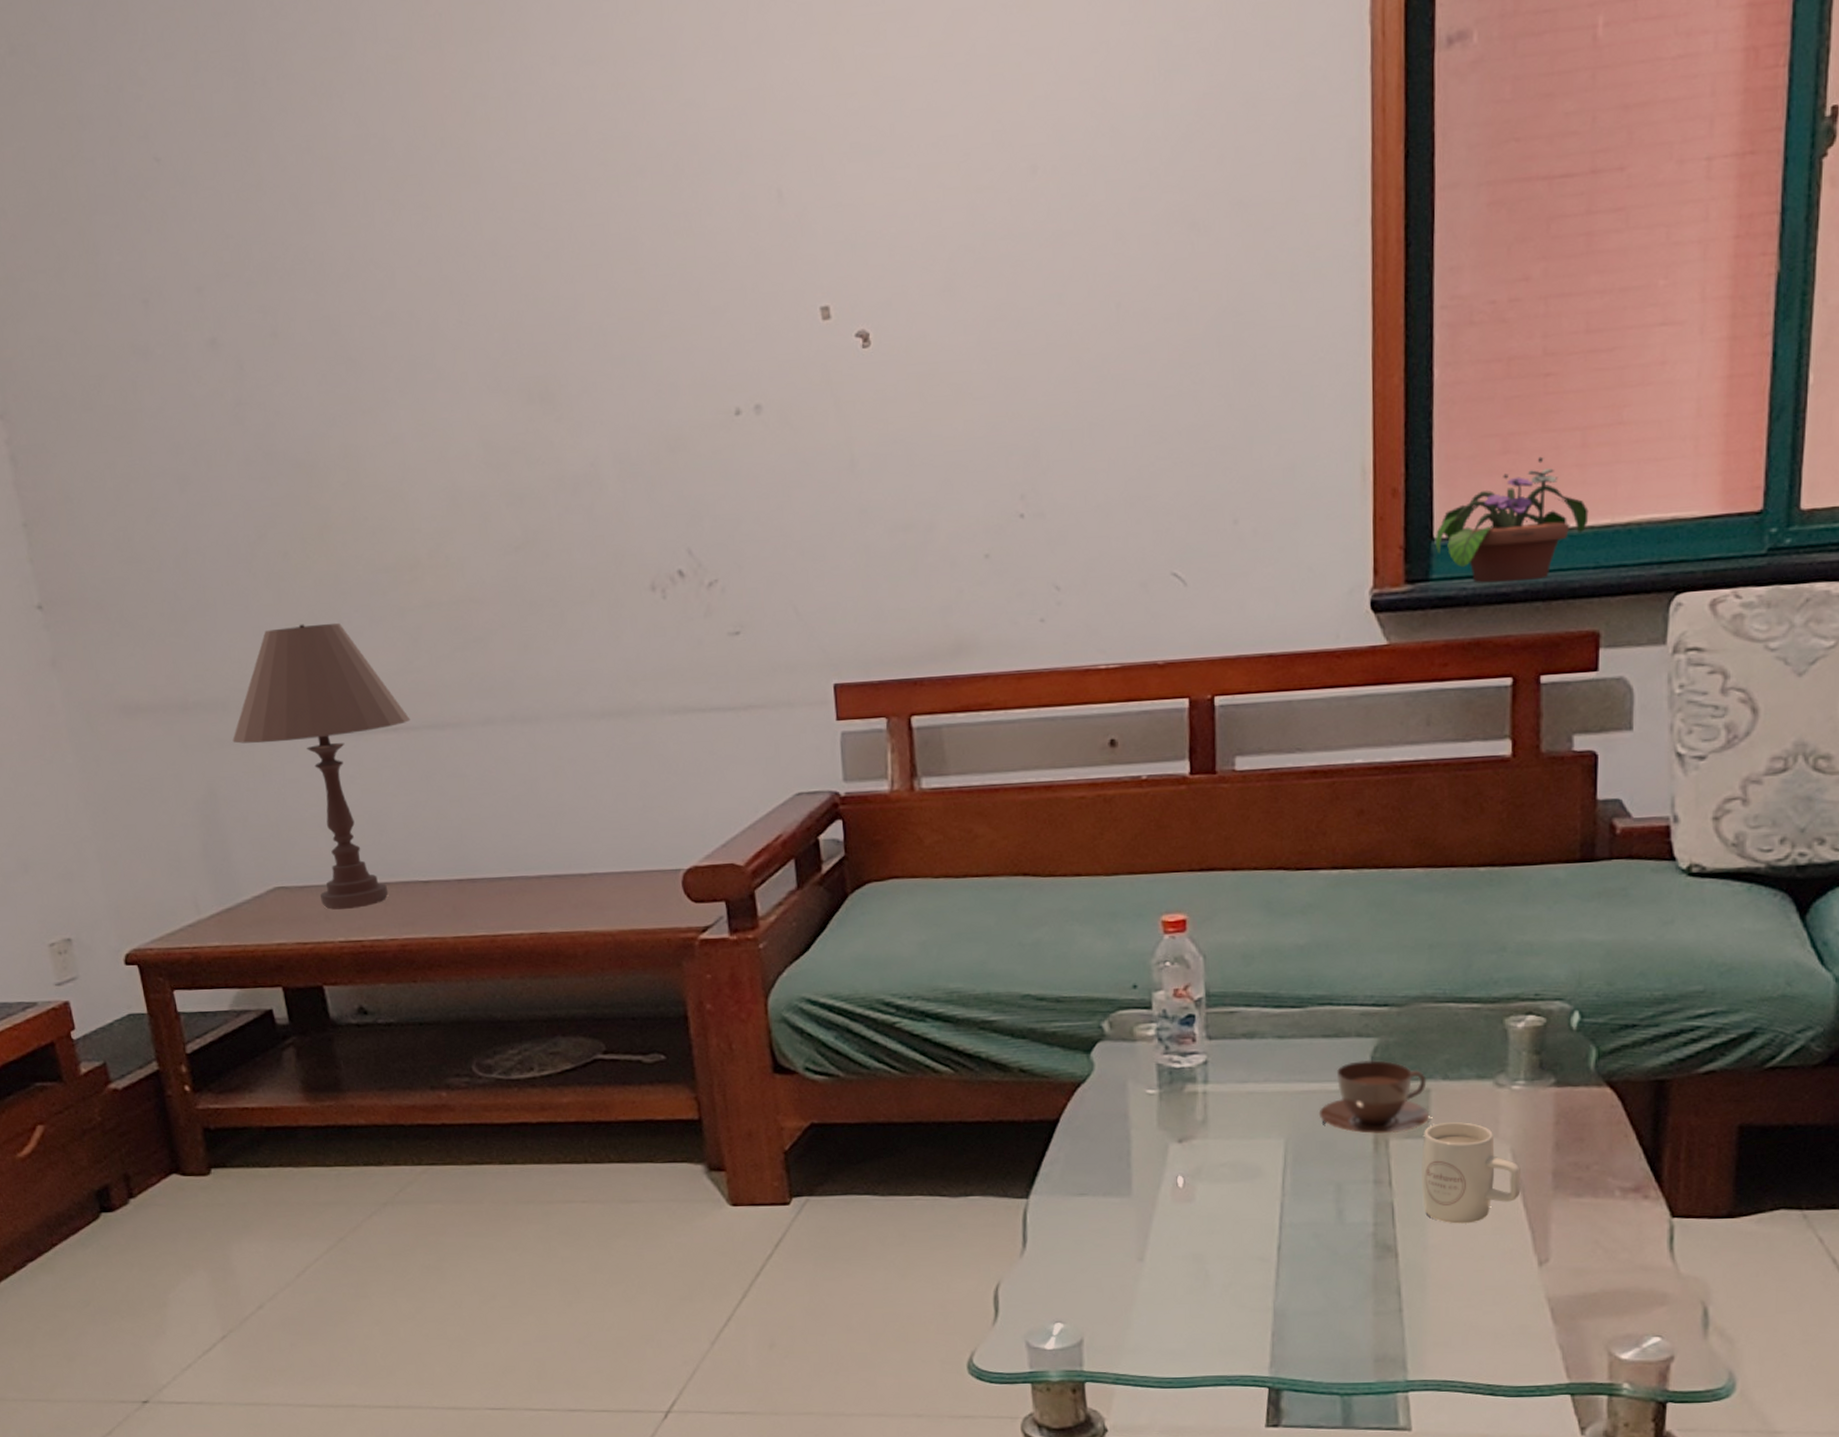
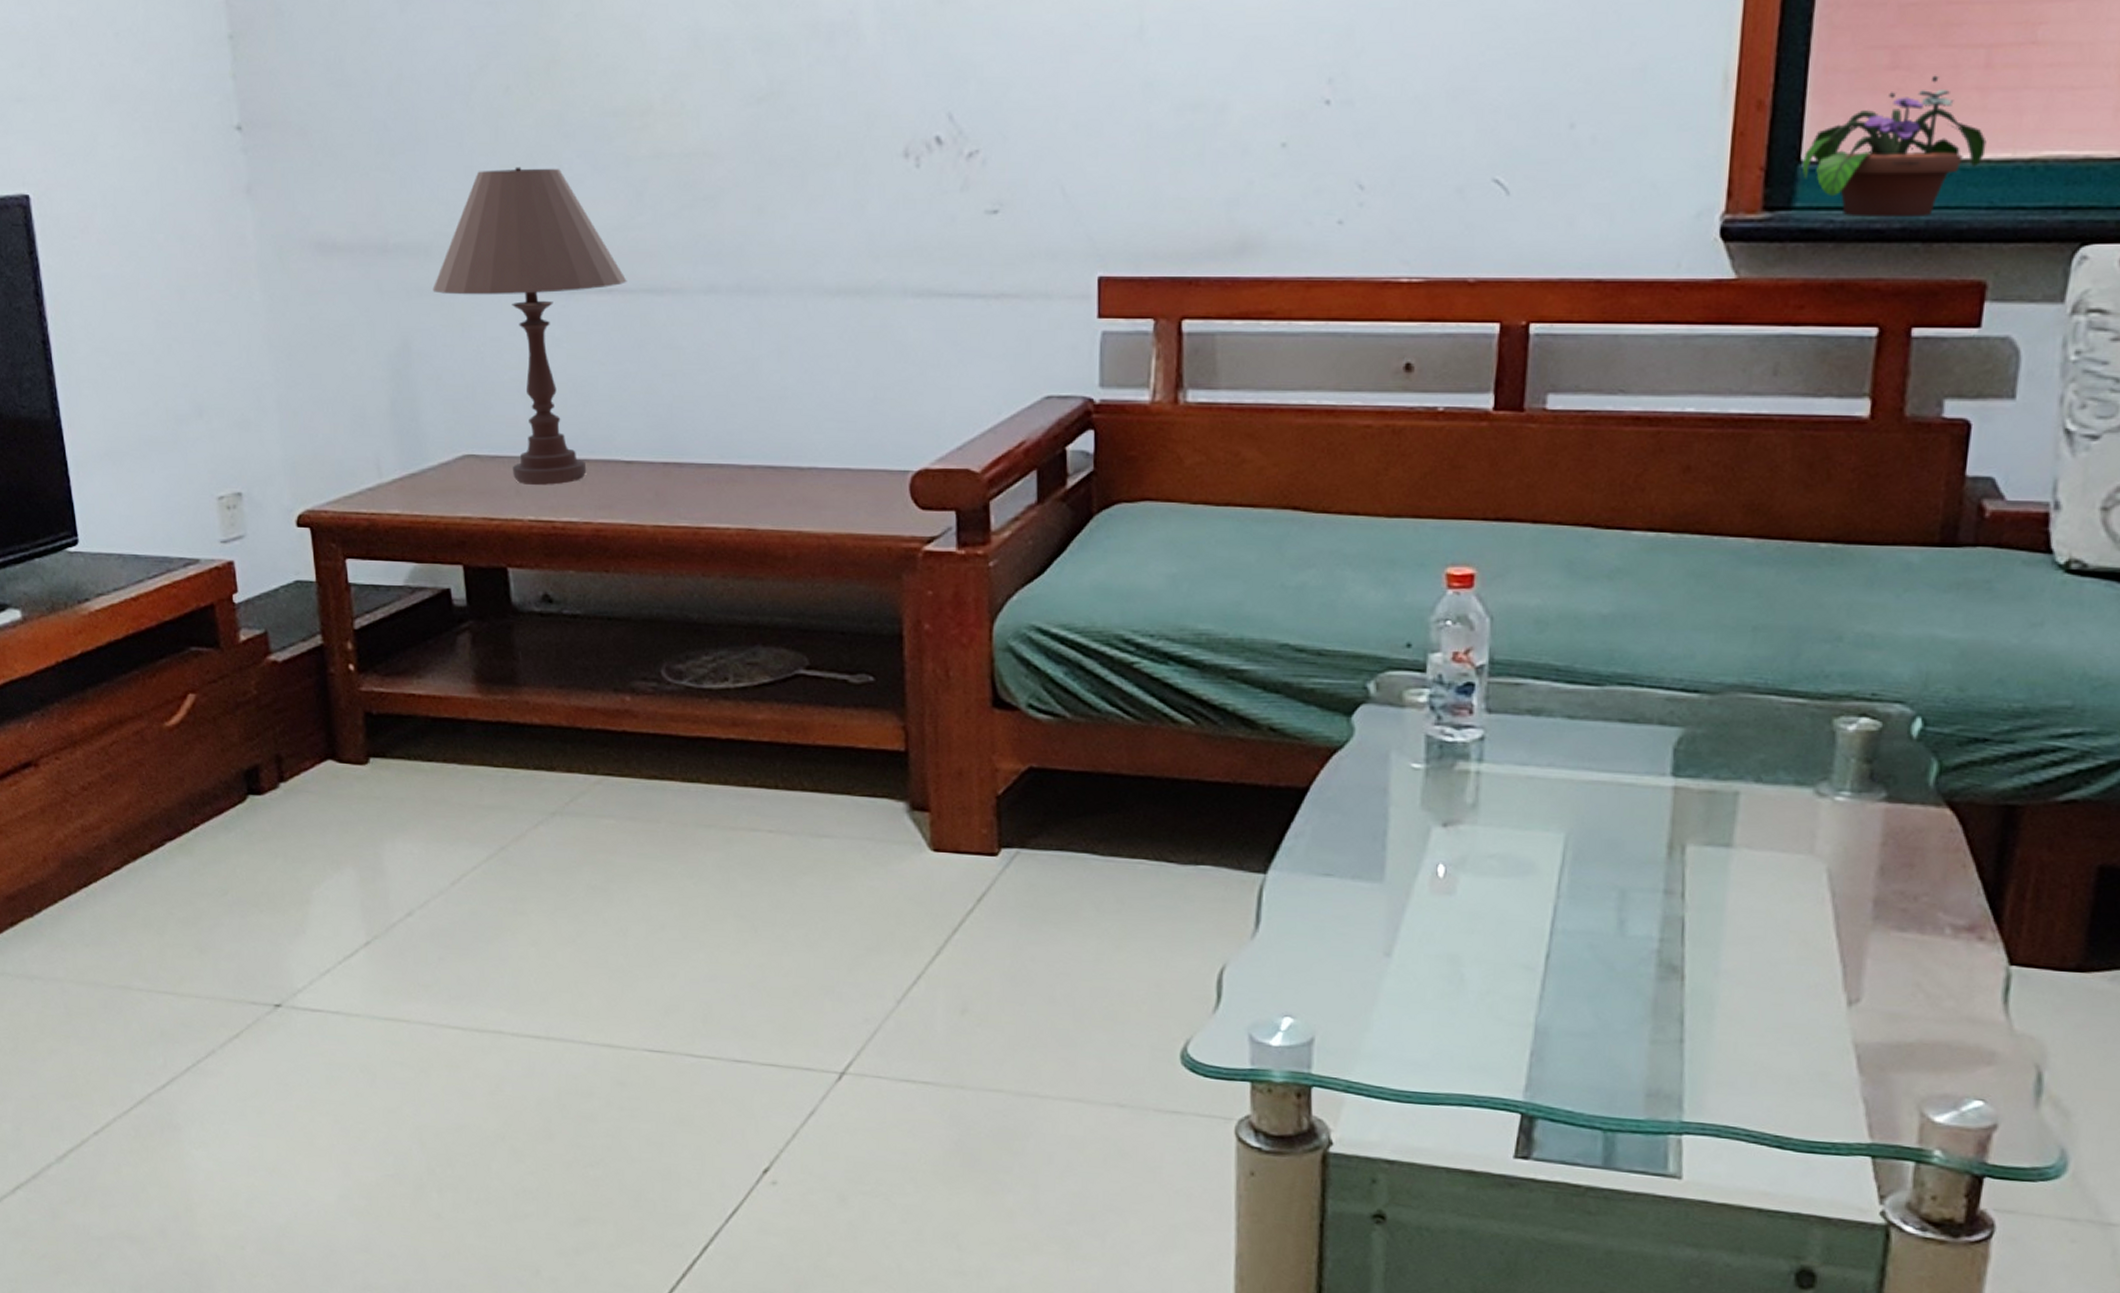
teacup: present [1318,1059,1430,1134] -> none [1607,751,1736,839]
mug: present [1421,1121,1521,1224] -> none [1719,831,1837,950]

